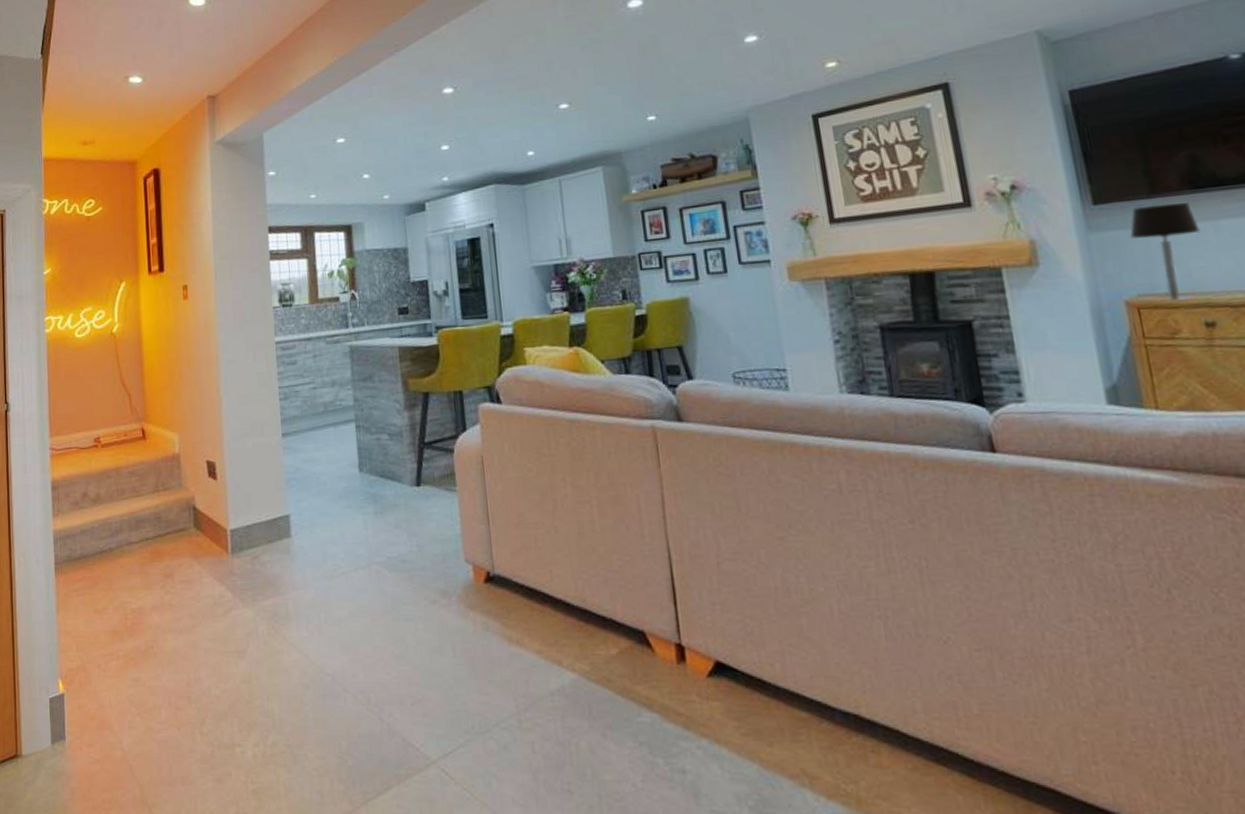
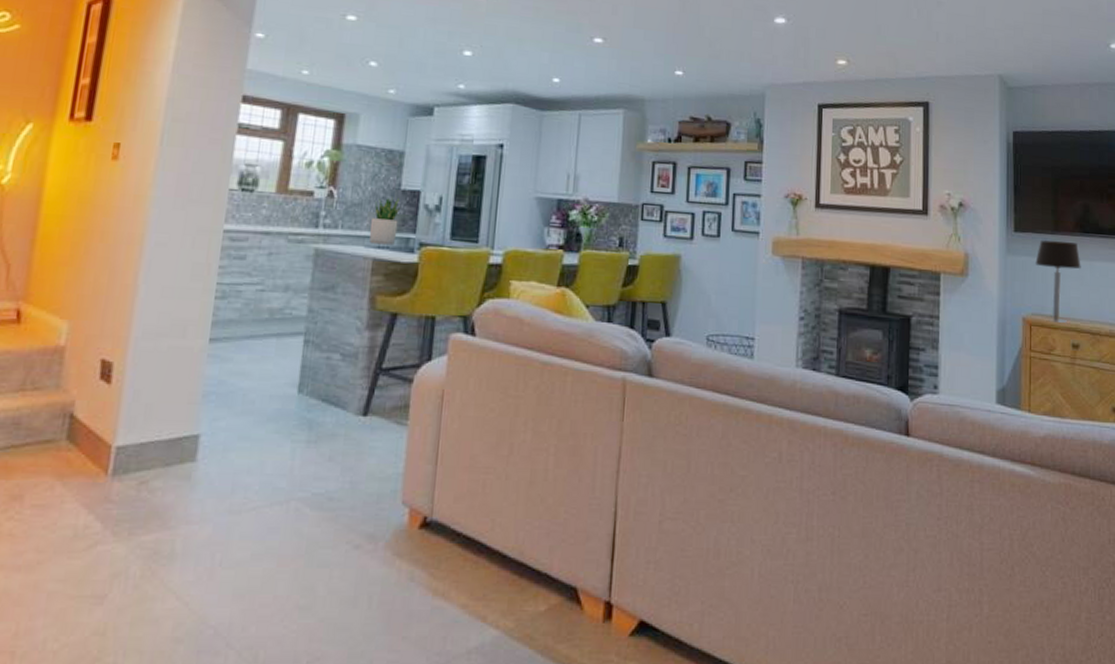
planter: none [391,288,415,335] -> present [369,195,400,246]

